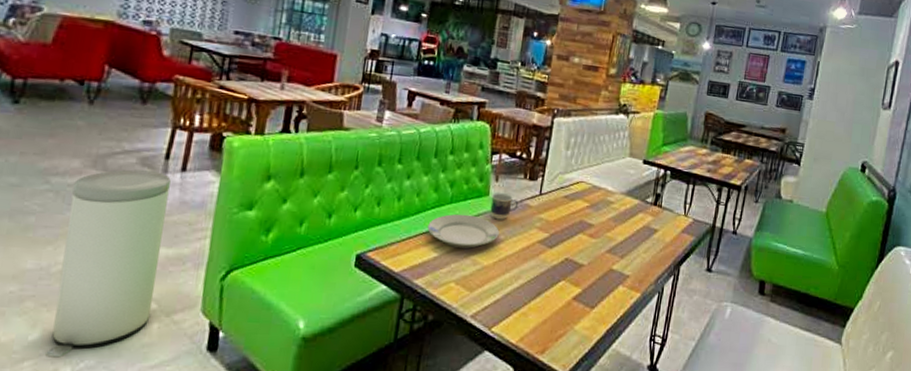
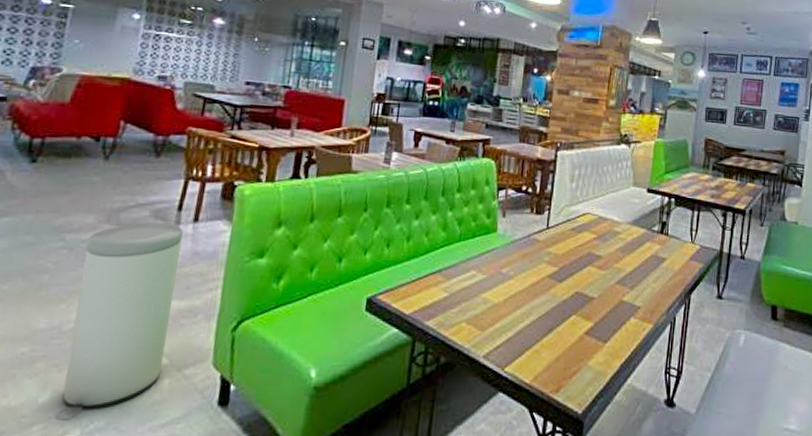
plate: present [427,214,500,249] -> none [437,251,509,287]
cup: present [489,192,519,220] -> none [498,227,527,256]

